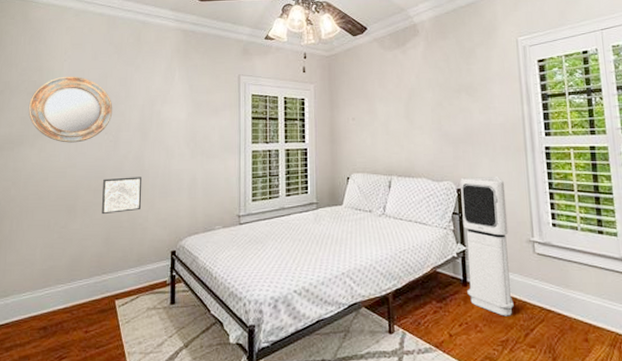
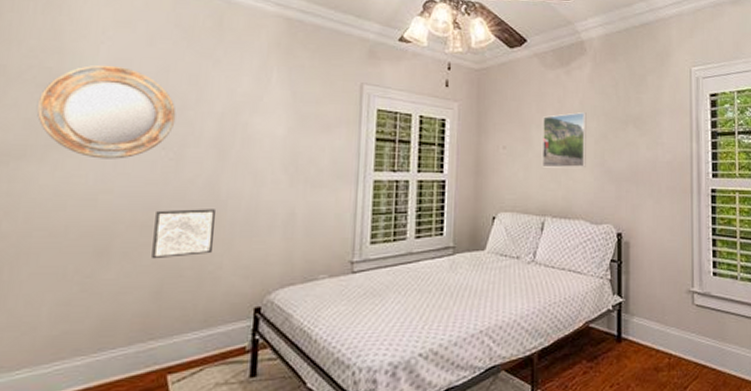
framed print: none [385,85,425,134] -> present [542,112,587,168]
air purifier: present [460,177,514,316] -> none [621,220,669,374]

